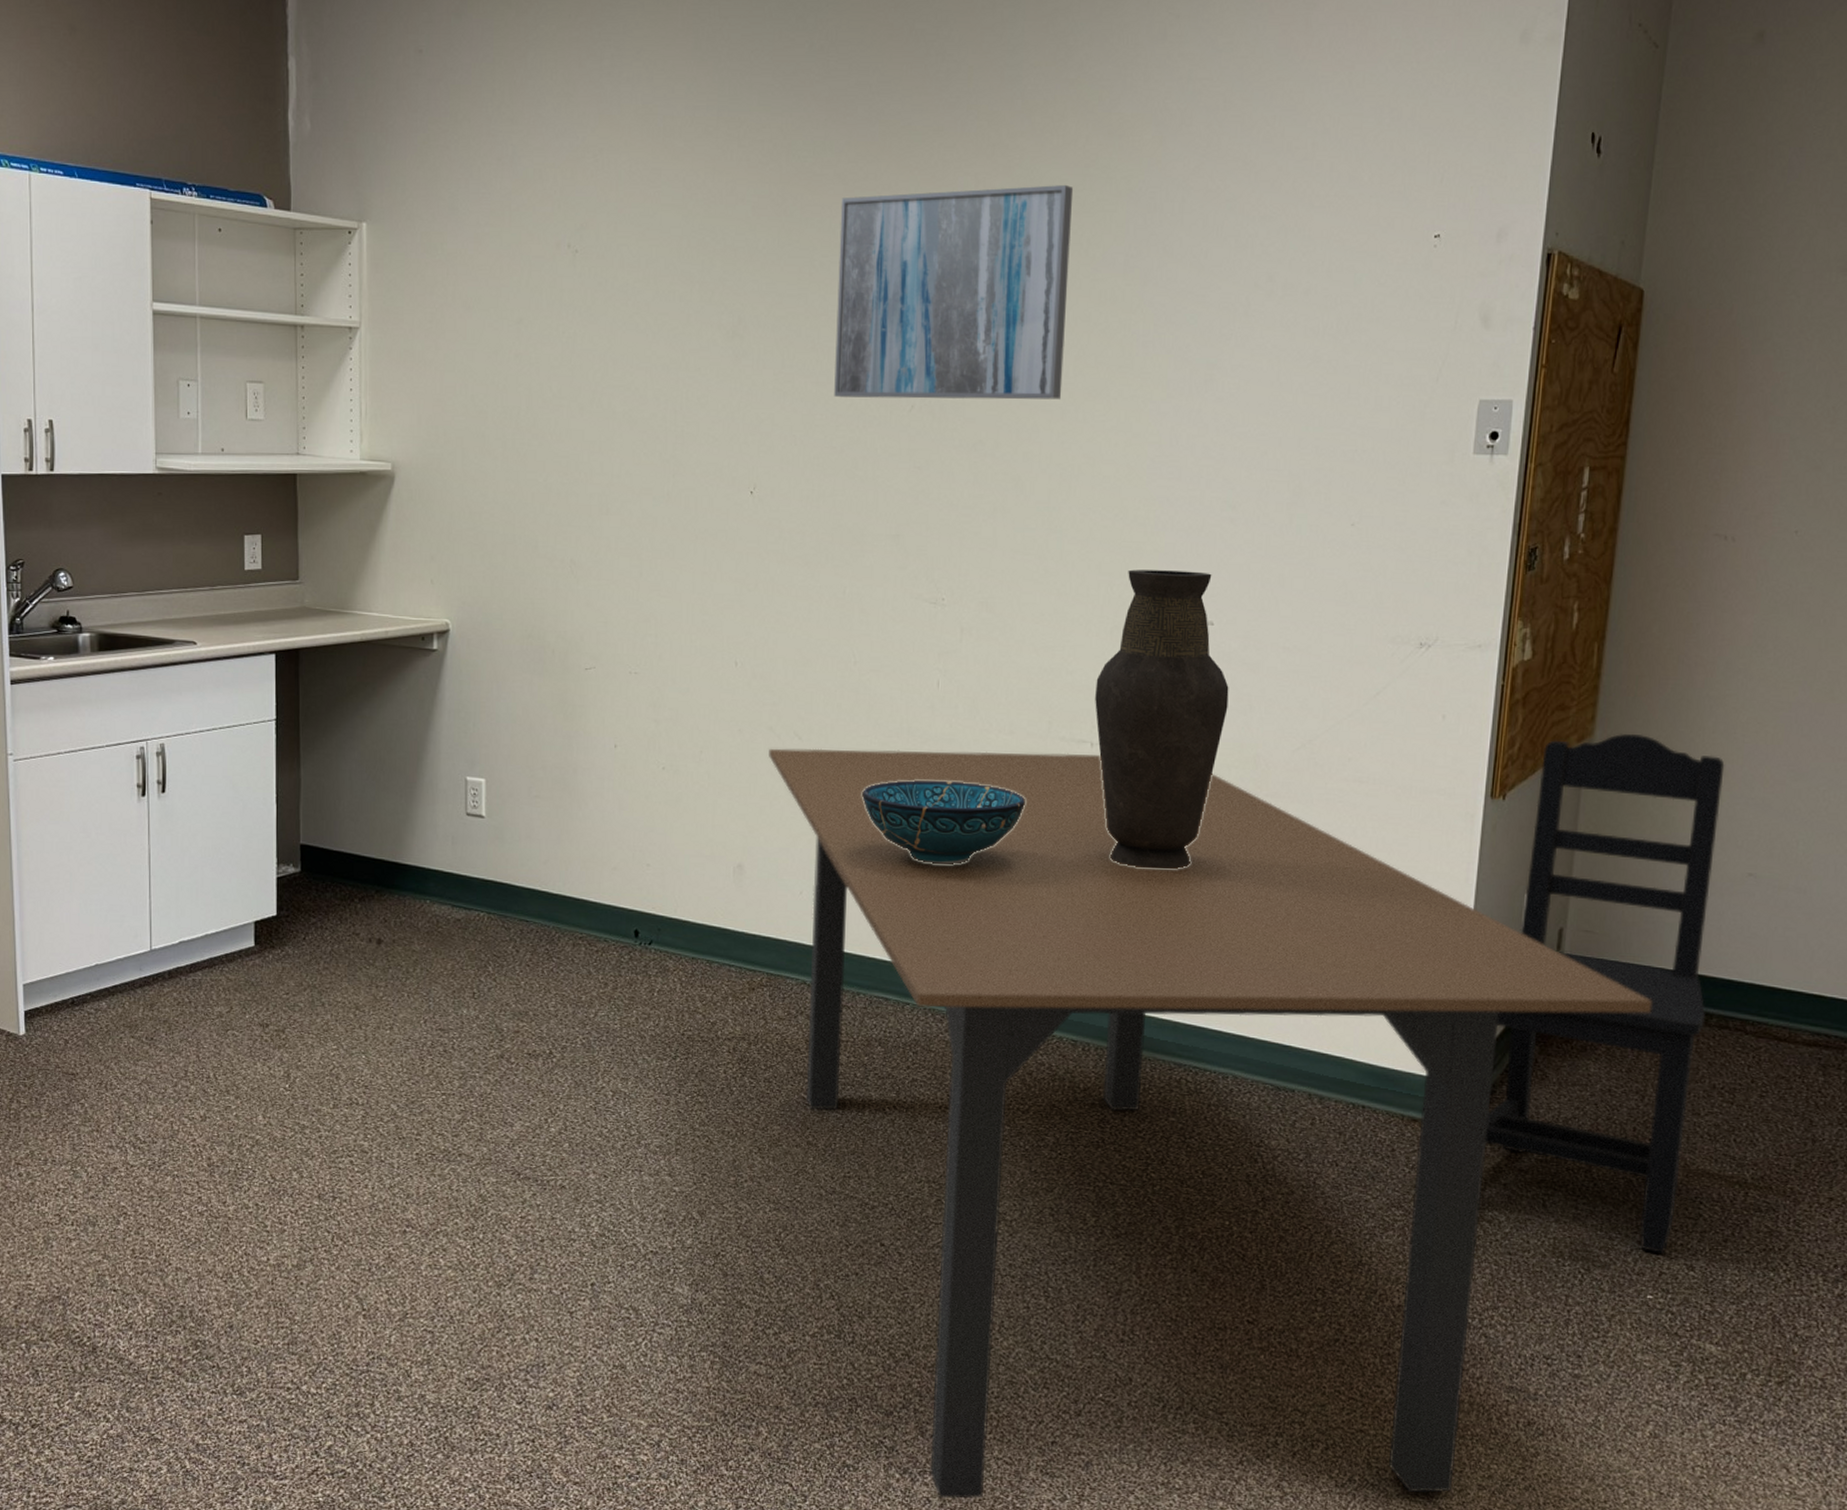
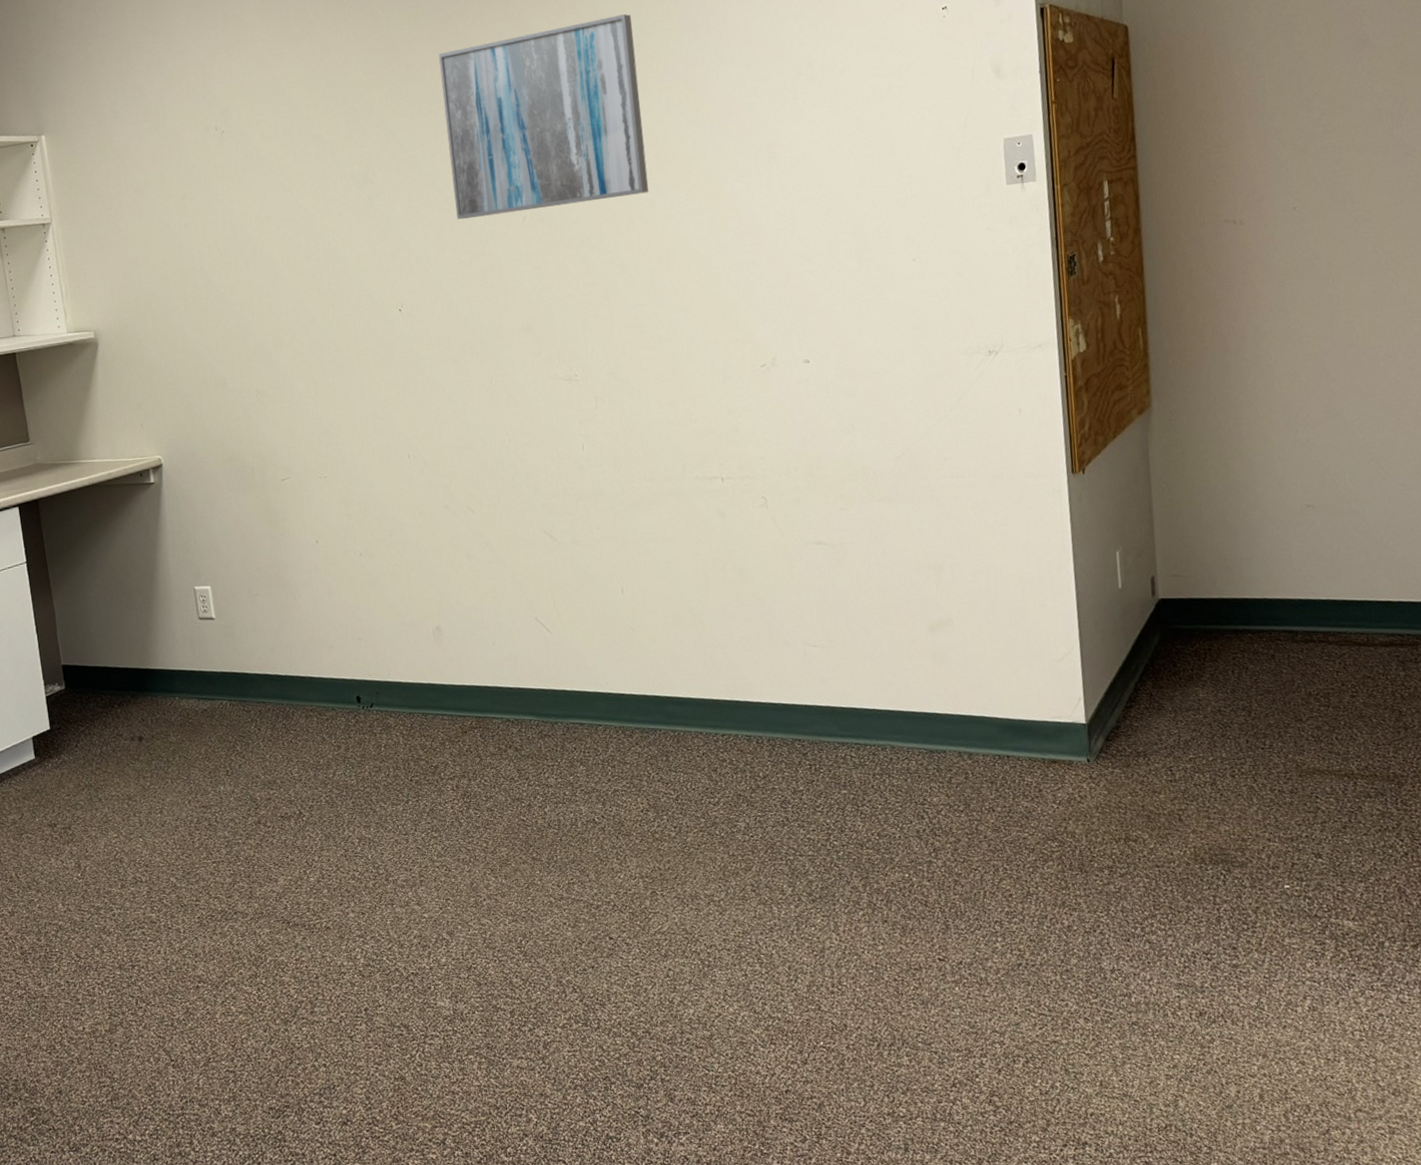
dining table: present [769,748,1653,1499] -> none [448,487,1244,1155]
decorative bowl: present [861,780,1025,865] -> none [532,527,674,602]
vase: present [1095,569,1229,870] -> none [717,319,834,579]
chair: present [1484,733,1725,1254] -> none [1110,400,1296,847]

